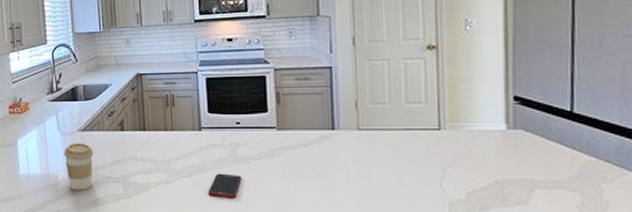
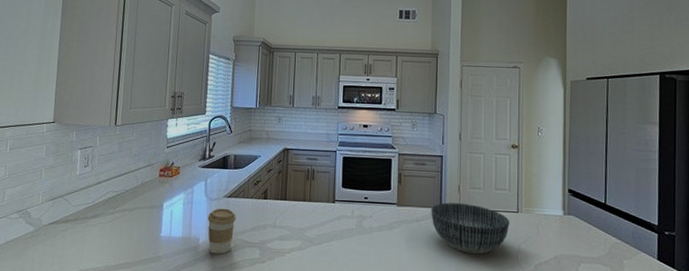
cell phone: present [208,173,242,198] -> none [335,242,365,266]
bowl: none [321,122,429,181] -> present [431,202,510,254]

